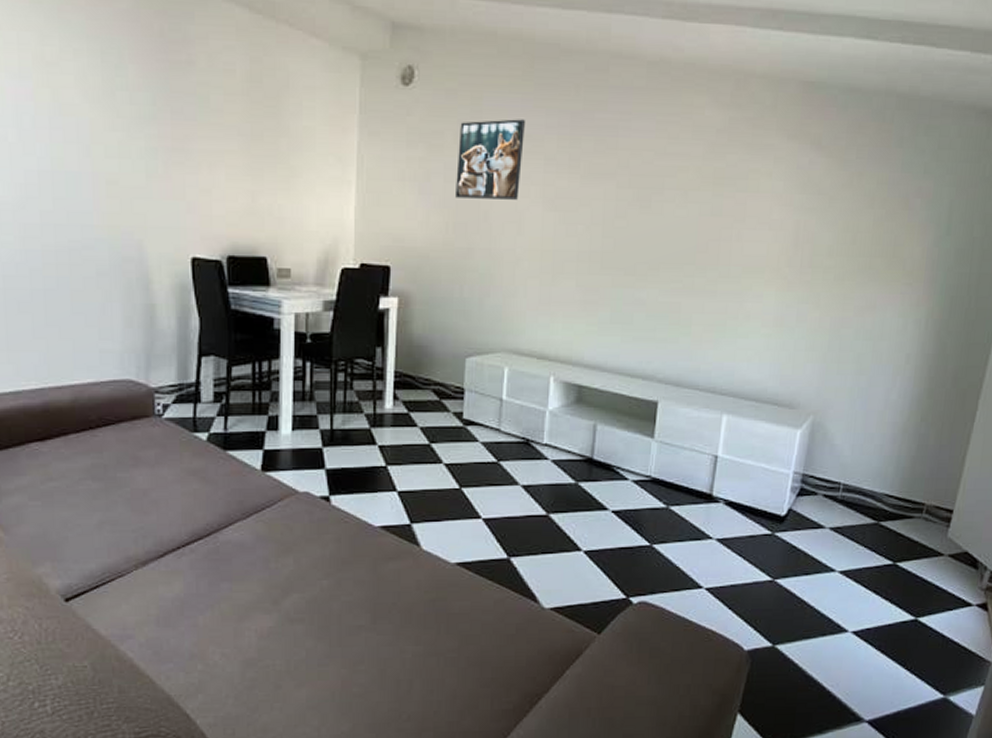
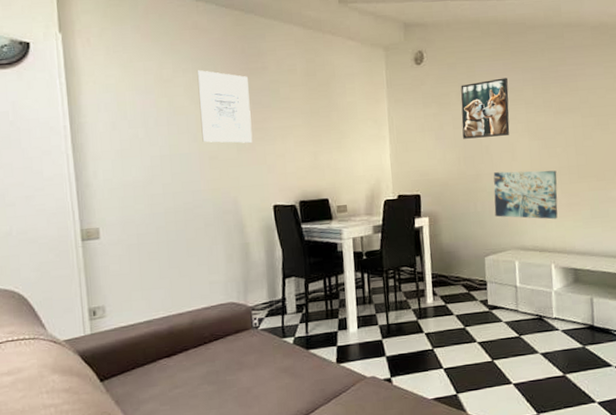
wall art: none [94,54,168,169] -> present [197,70,253,144]
wall art: none [485,248,574,319] -> present [493,170,558,220]

